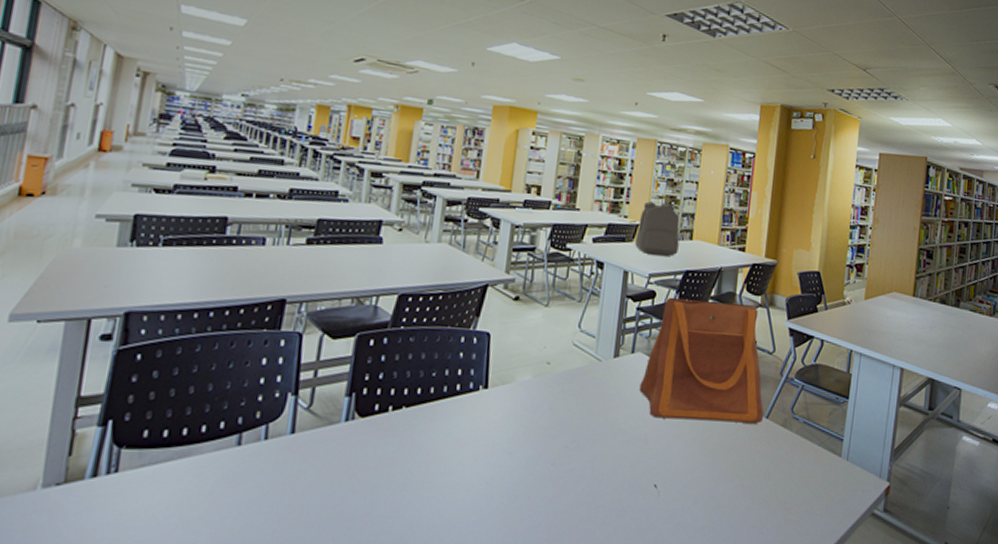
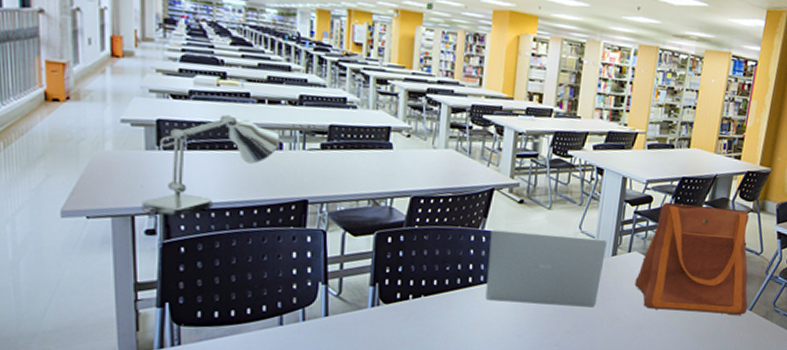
desk lamp: none [101,209,264,319] -> present [141,114,280,217]
laptop: none [474,330,608,418] -> present [485,230,607,308]
backpack: present [635,201,680,256] -> none [634,109,679,164]

